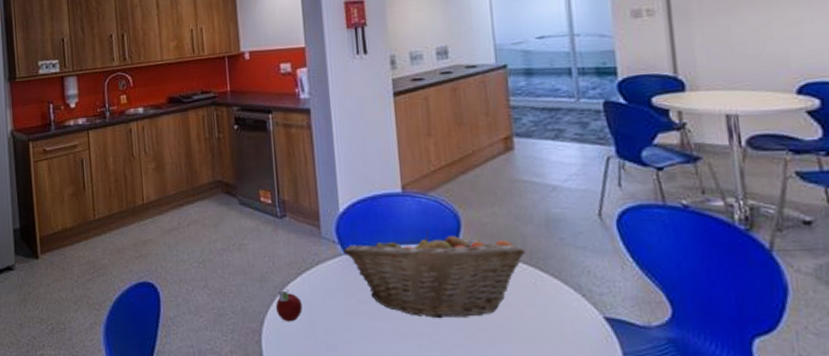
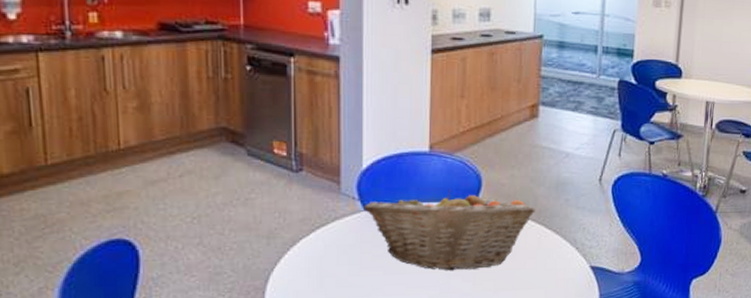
fruit: present [275,289,303,322] -> none [283,245,314,279]

